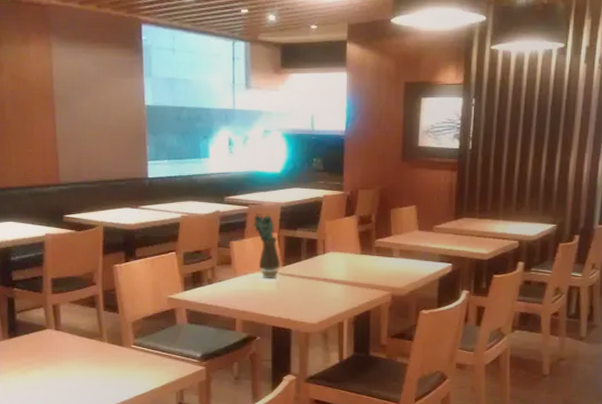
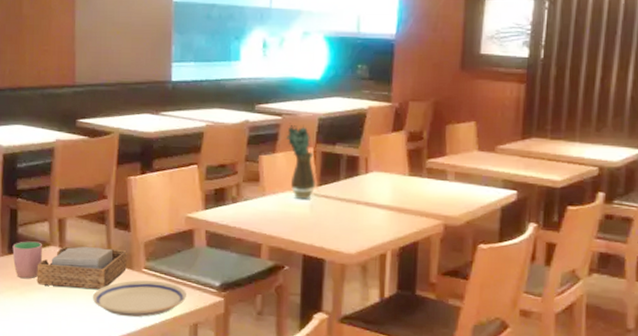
cup: none [12,326,41,359] -> present [12,241,43,279]
napkin holder: none [36,328,118,366] -> present [36,246,128,290]
plate: none [88,355,172,388] -> present [92,280,186,317]

